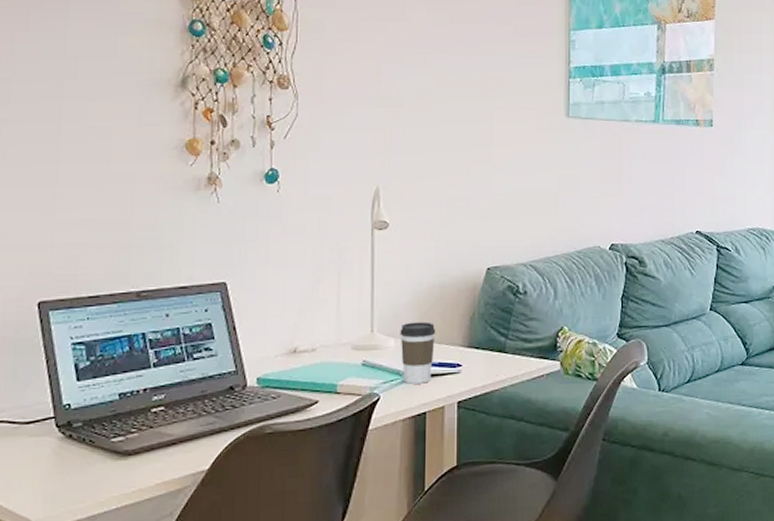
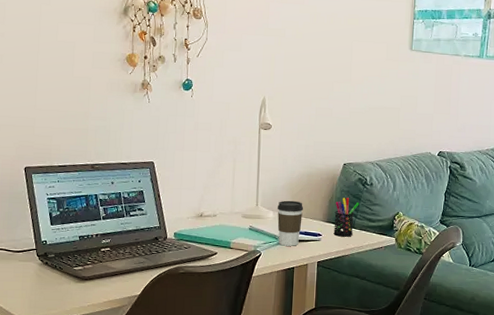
pen holder: none [477,313,510,366] -> present [333,198,359,237]

